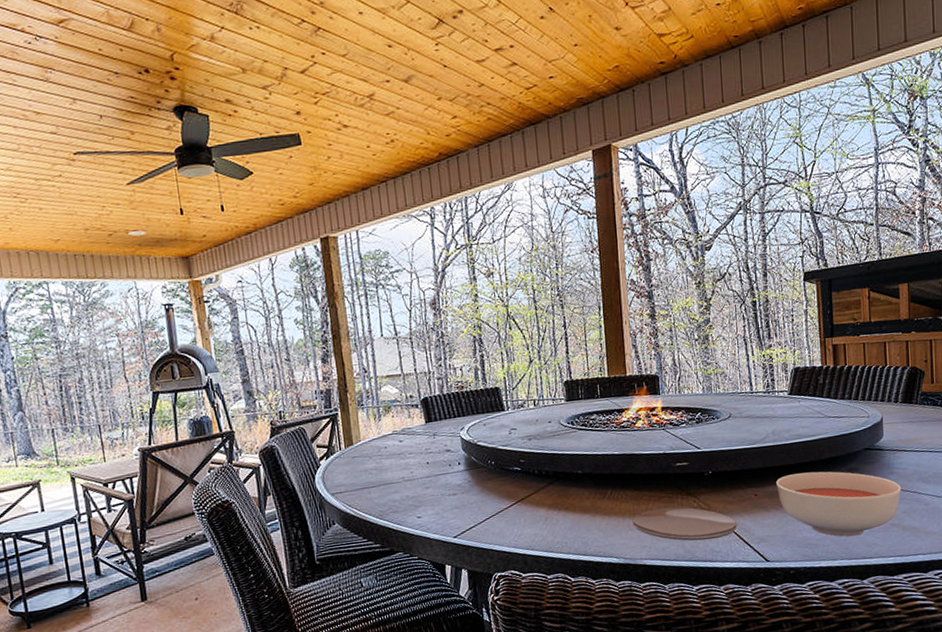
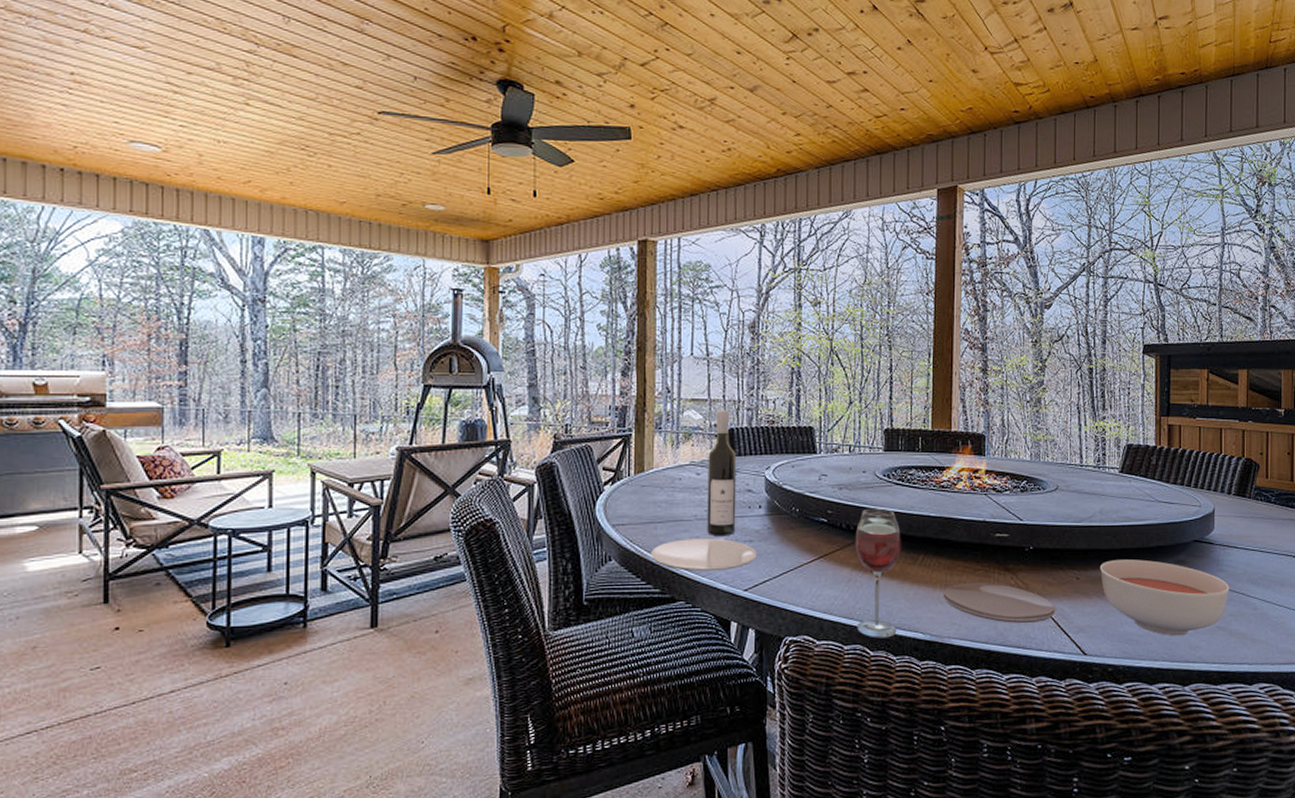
plate: none [368,495,462,526] -> present [651,538,757,572]
bottle: none [407,382,440,494] -> present [707,410,737,537]
wineglass: none [547,453,593,566] -> present [855,508,902,638]

